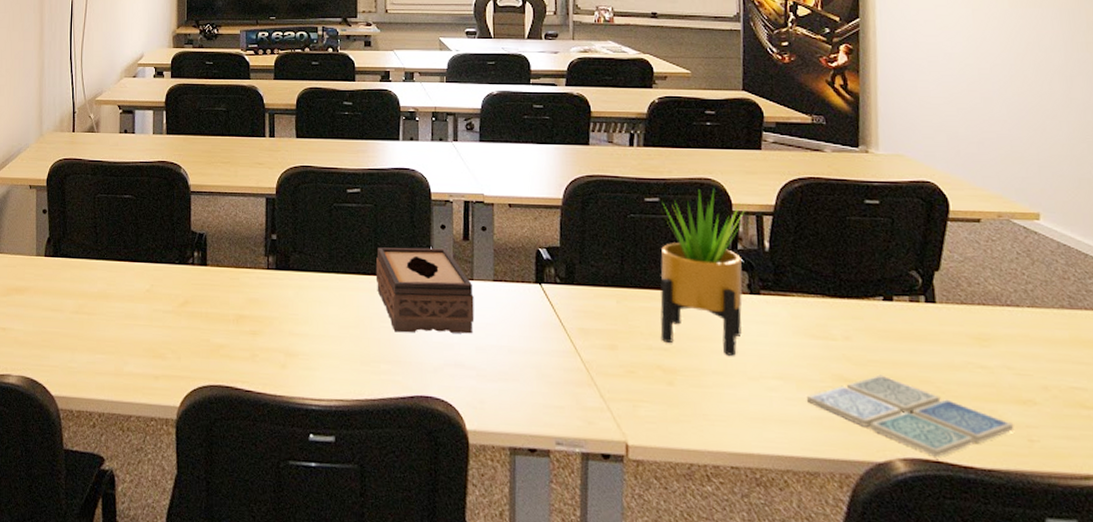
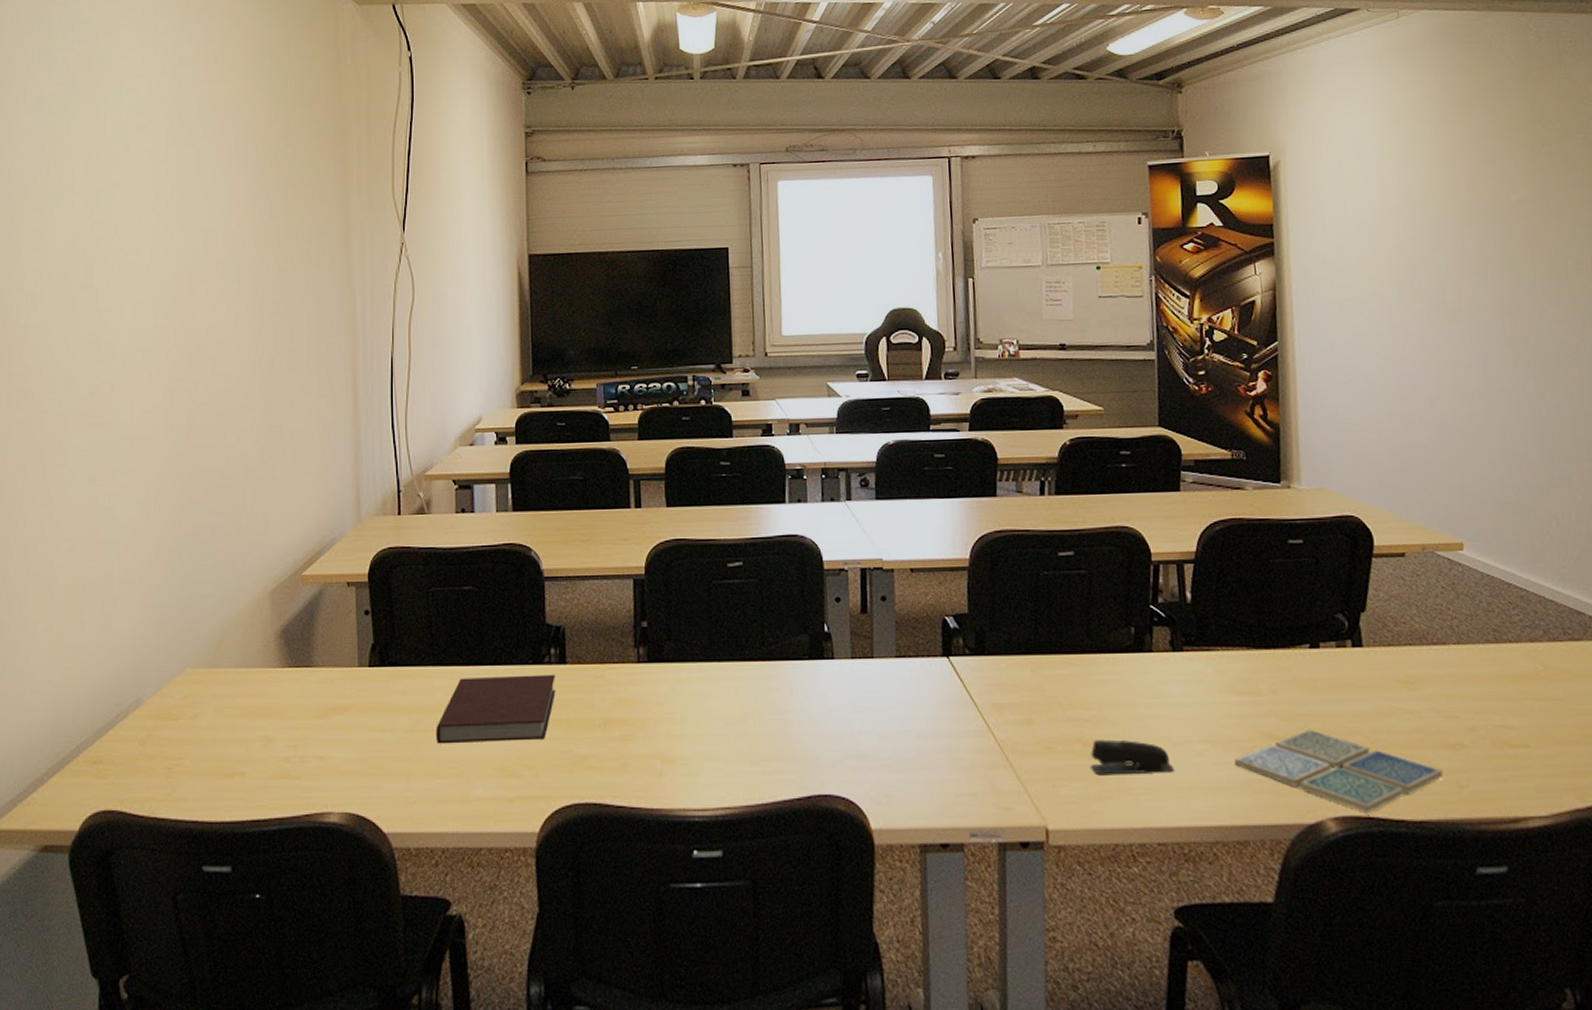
notebook: none [97,271,197,328] -> present [435,674,556,744]
tissue box: present [375,247,475,334] -> none [763,624,876,725]
potted plant: present [660,188,747,356] -> none [1077,537,1167,721]
stapler: none [669,368,749,404] -> present [1090,739,1175,776]

